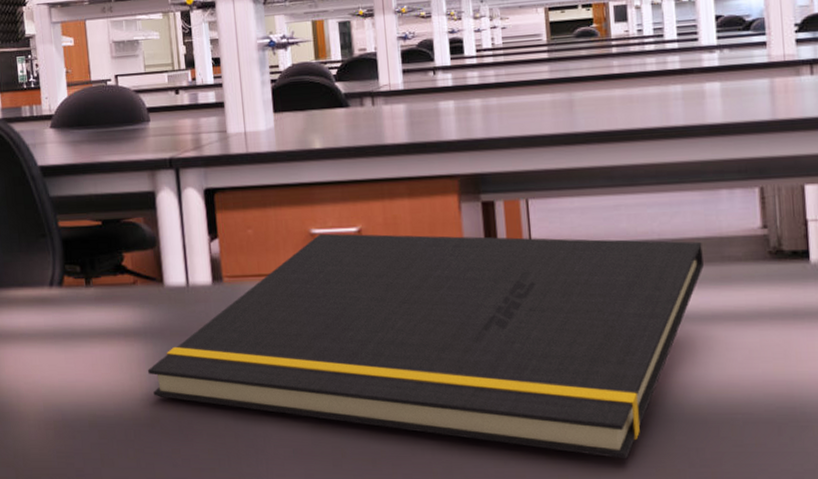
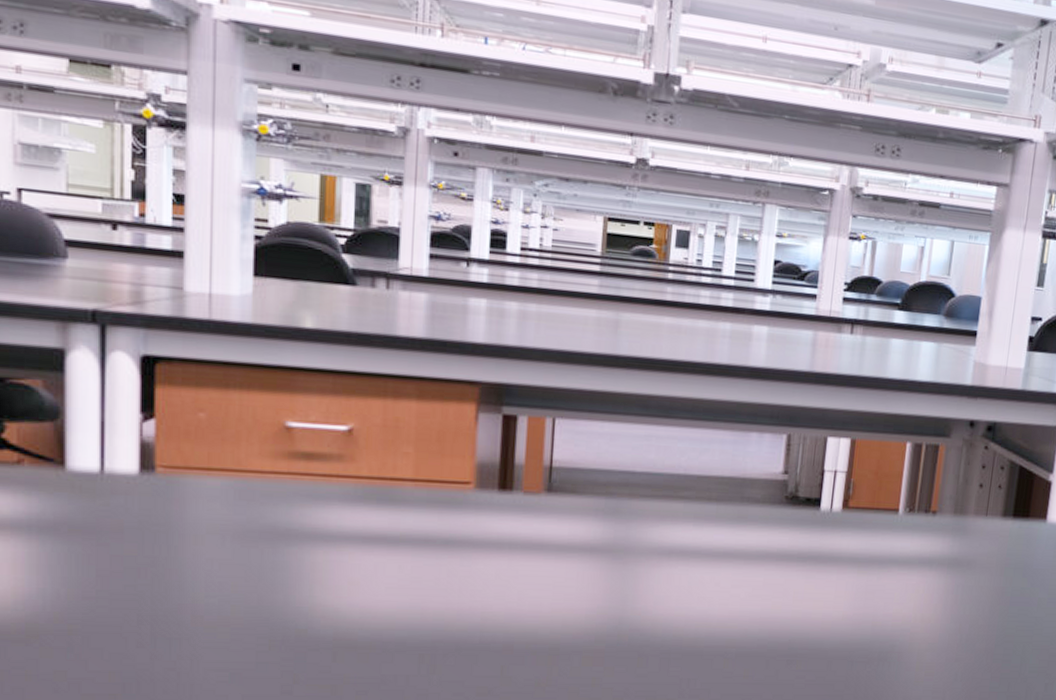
notepad: present [147,233,704,459] -> none [27,428,725,689]

